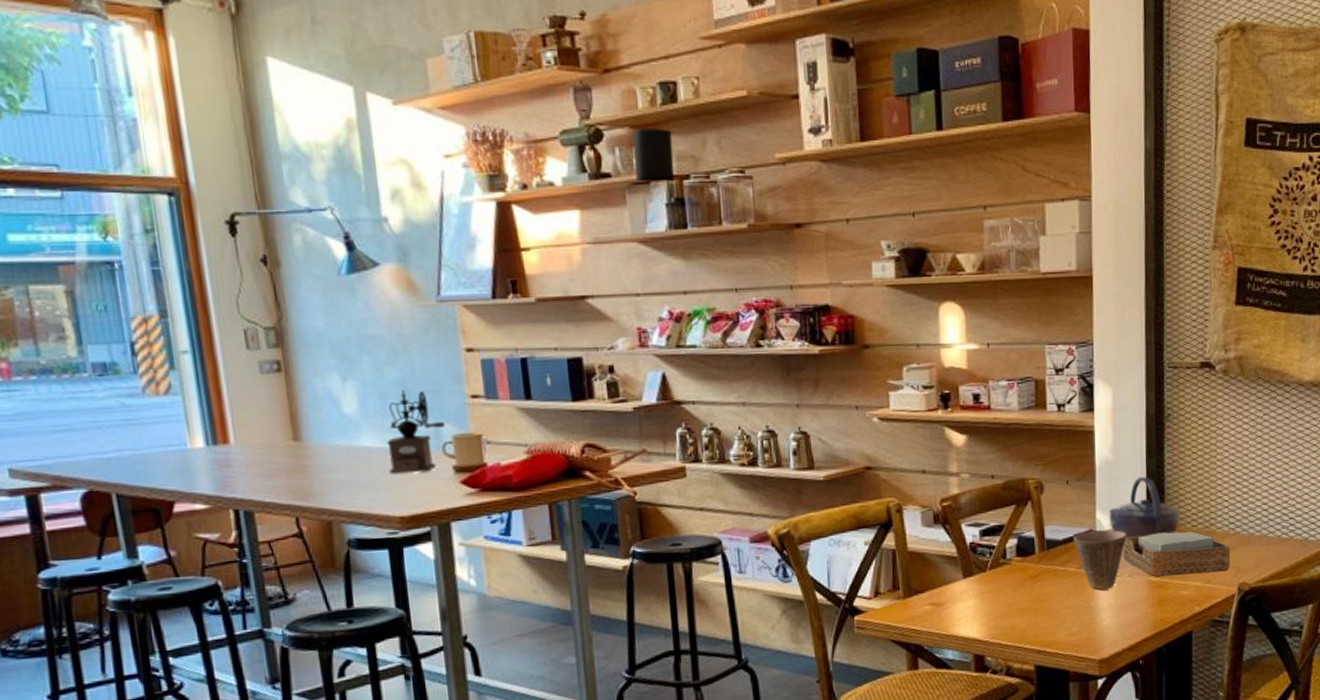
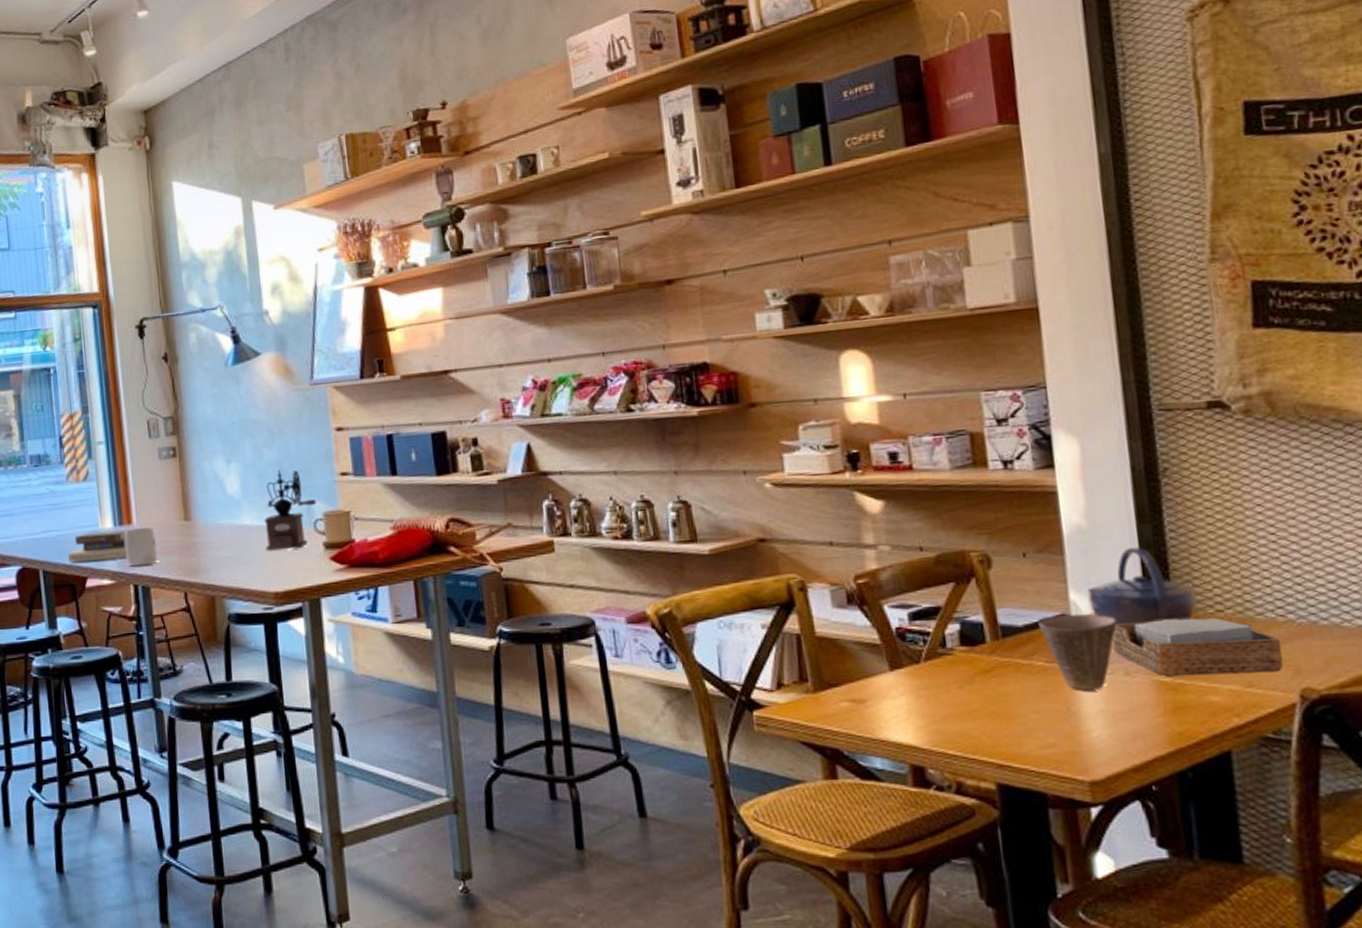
books: none [149,449,227,486] -> present [68,529,130,563]
mug: none [219,447,263,490] -> present [124,527,158,567]
pen holder: present [633,129,675,183] -> none [493,200,536,255]

